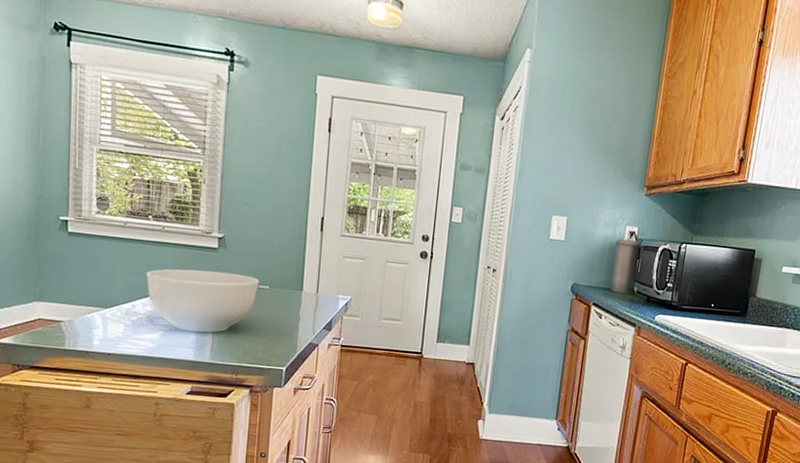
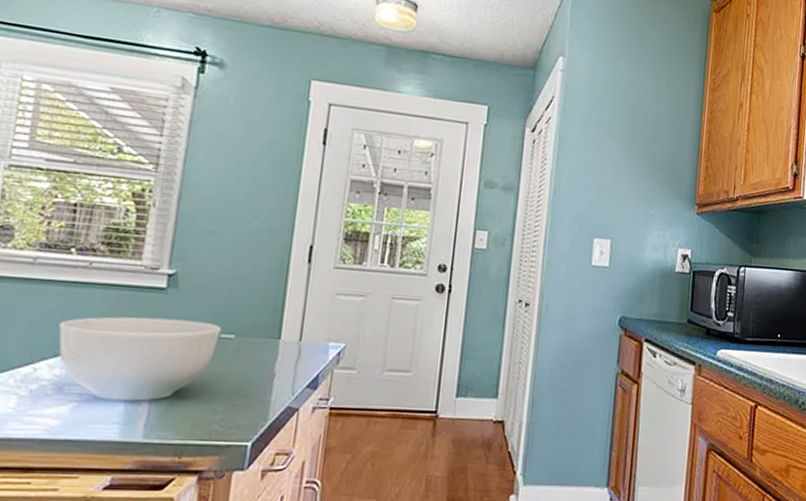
canister: present [609,238,644,295] -> none [662,263,698,328]

